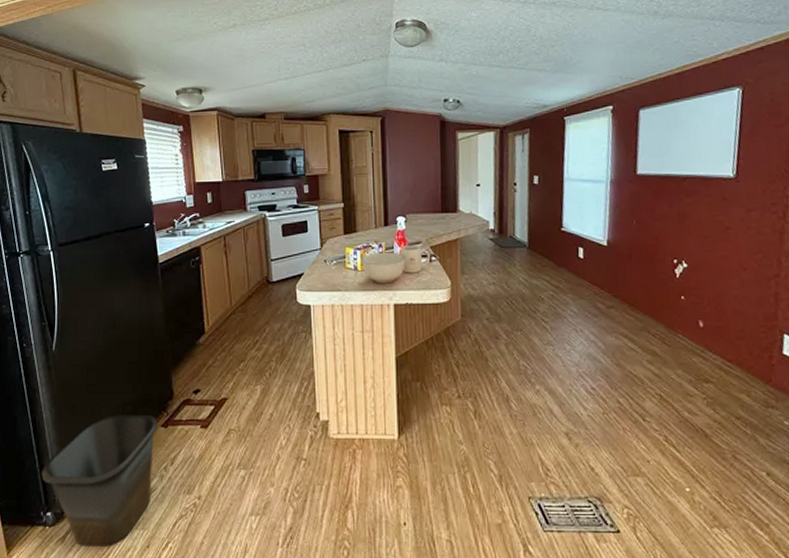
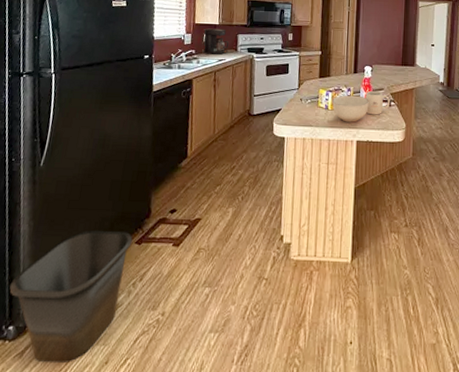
coffee maker: none [206,186,237,217] -> present [202,28,229,55]

